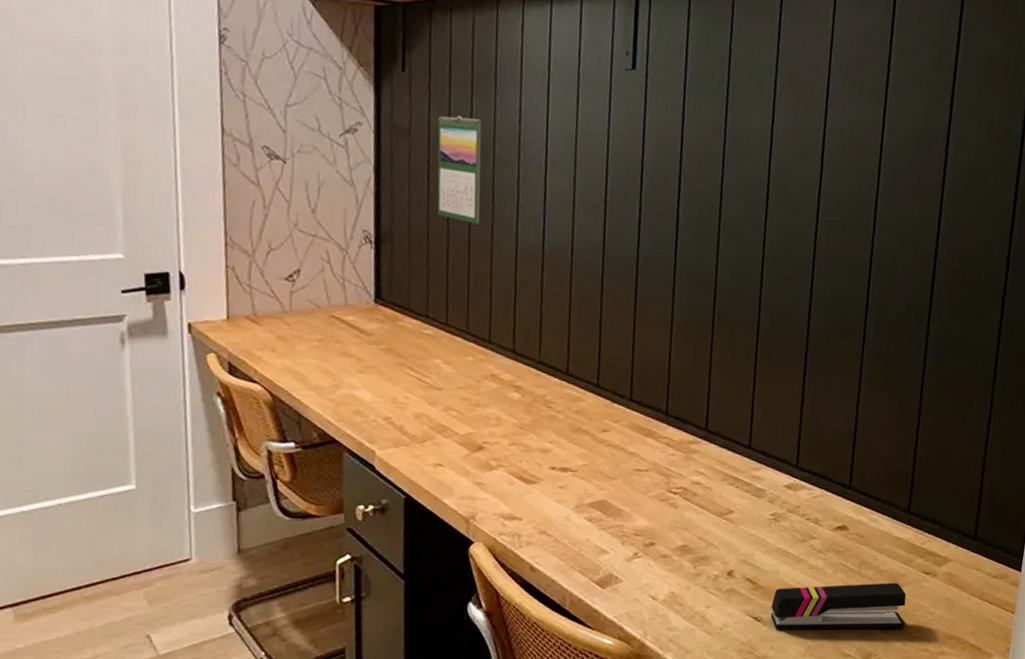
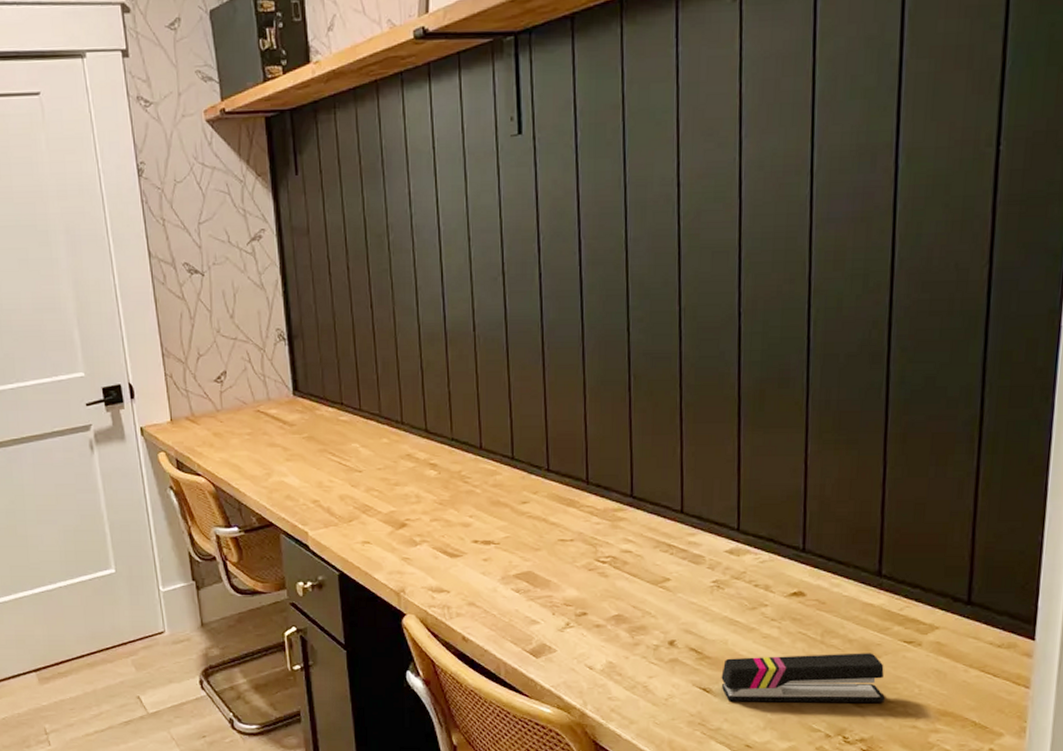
calendar: present [437,115,482,225] -> none [333,208,382,311]

